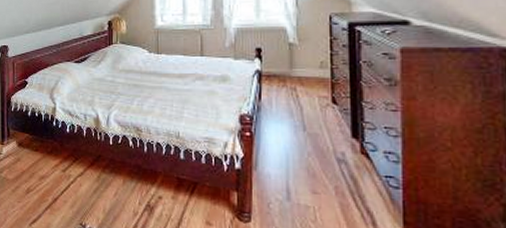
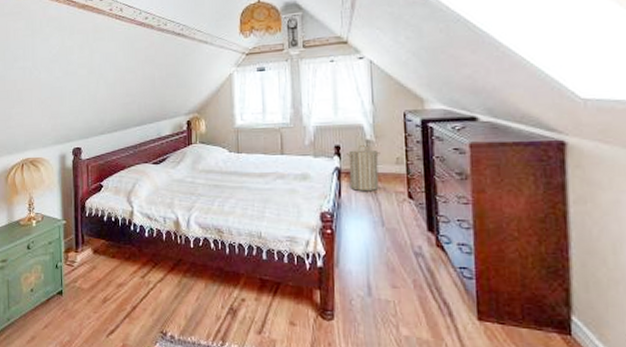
laundry hamper: none [268,48,304,94] -> present [347,145,380,191]

